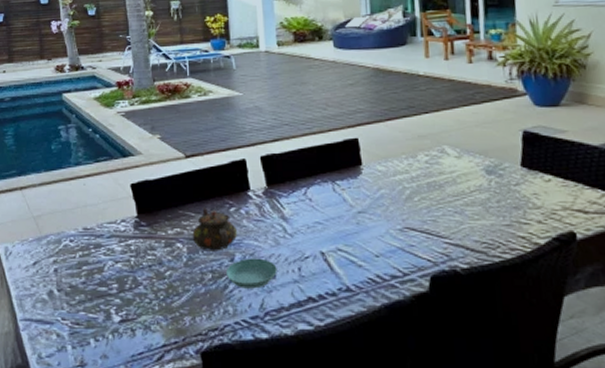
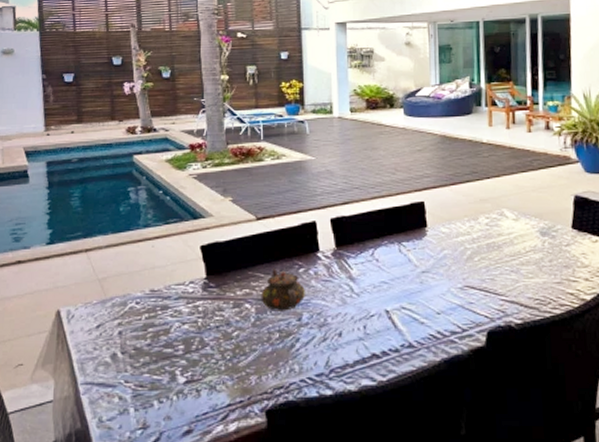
saucer: present [225,258,277,289] -> none [293,317,343,347]

